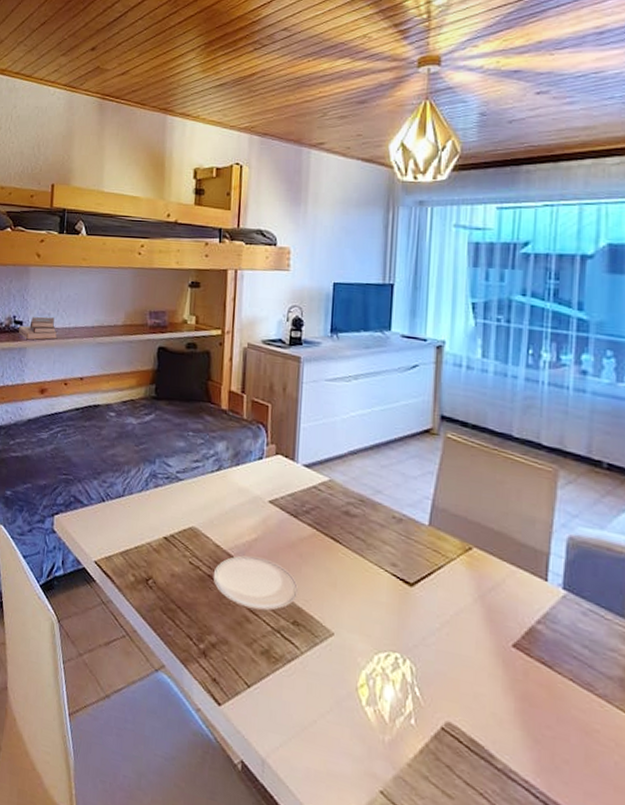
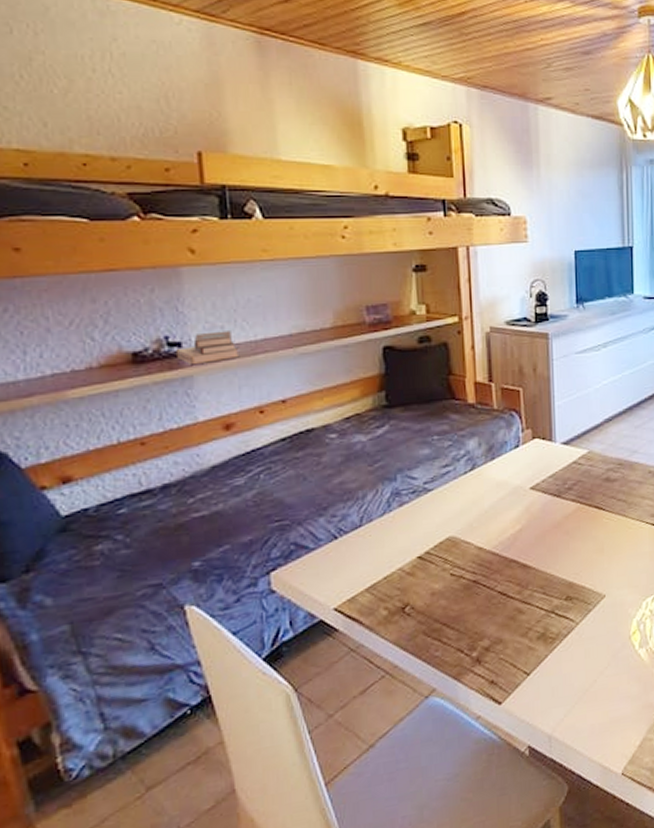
plate: present [213,555,299,611] -> none [478,546,569,601]

